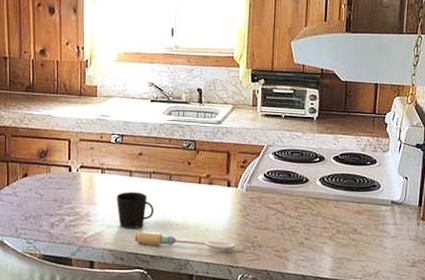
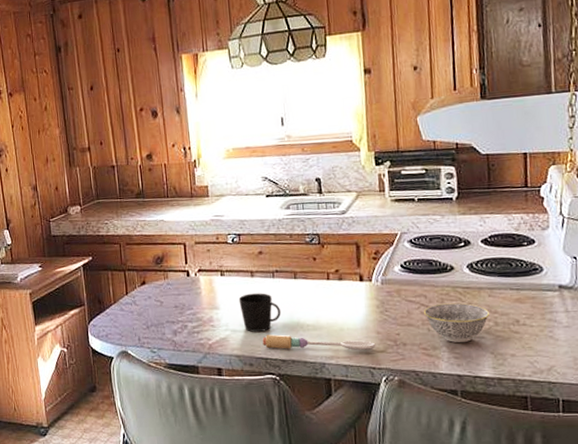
bowl: none [279,211,333,246] -> present [423,303,489,343]

